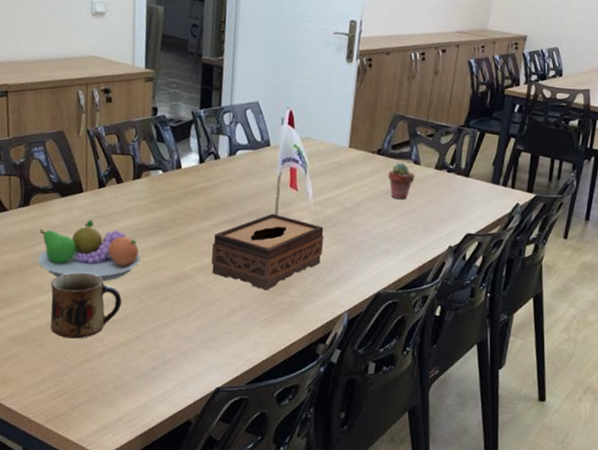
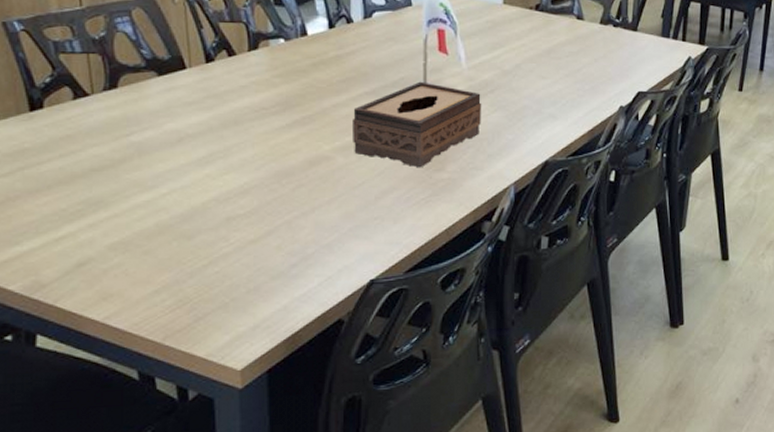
fruit bowl: present [37,220,141,281] -> none [133,100,267,171]
mug: present [50,272,122,339] -> none [156,162,248,240]
potted succulent: present [388,163,415,200] -> none [549,19,579,59]

